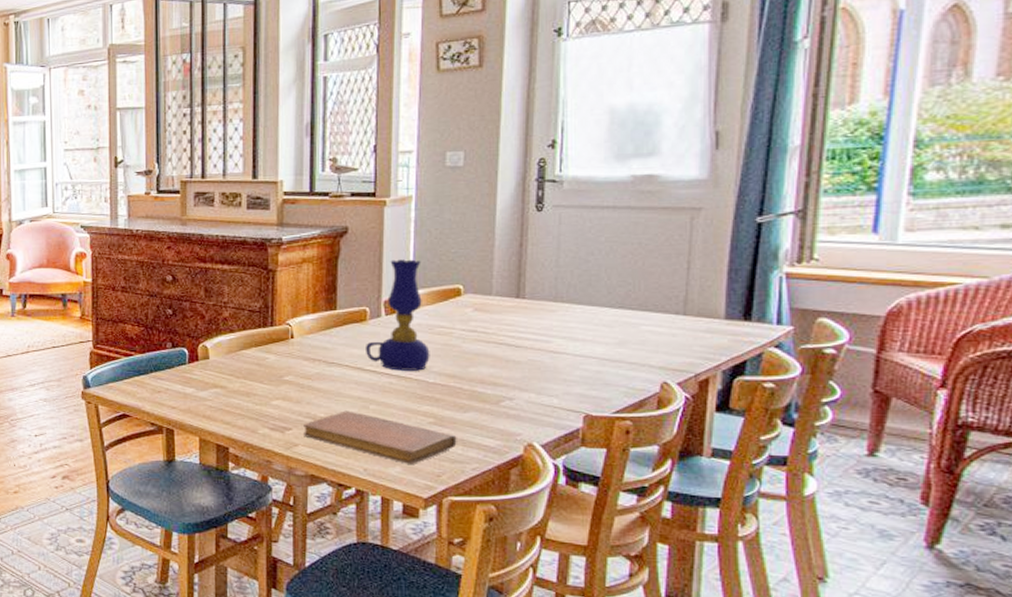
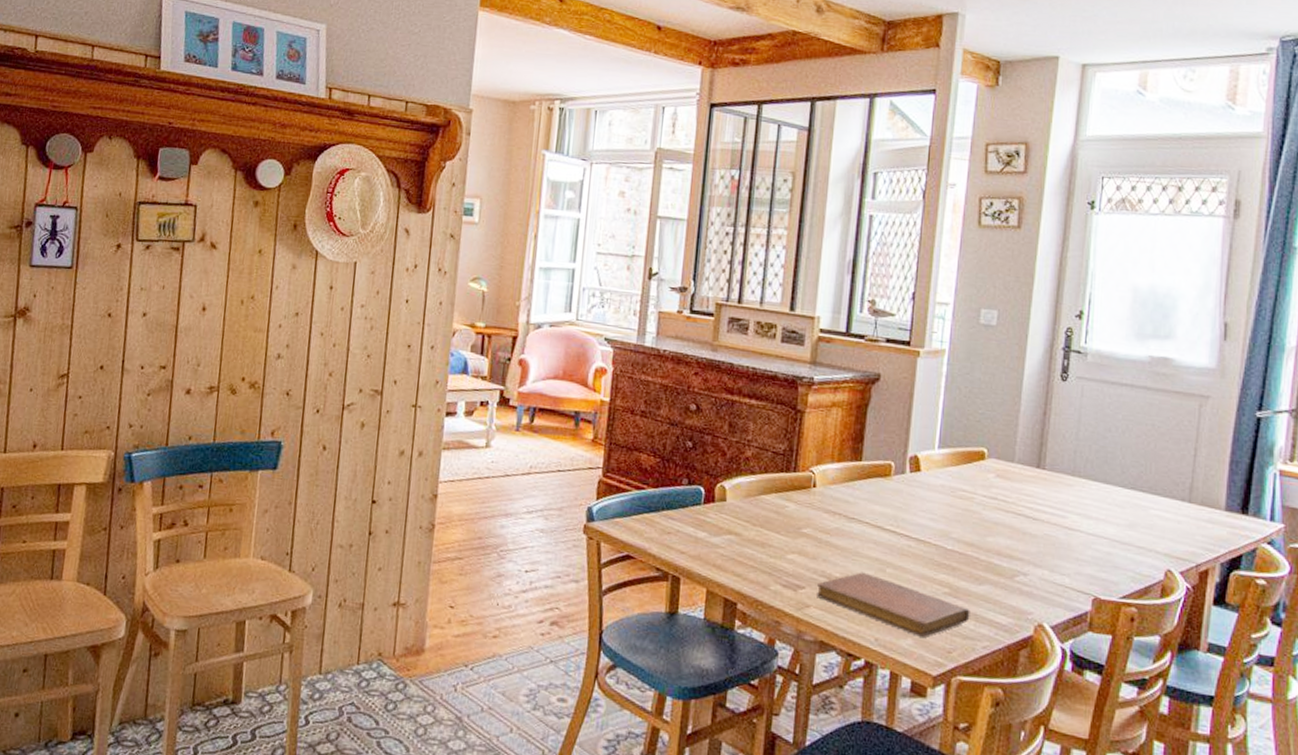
oil lamp: present [366,259,430,371] -> none [887,414,951,536]

